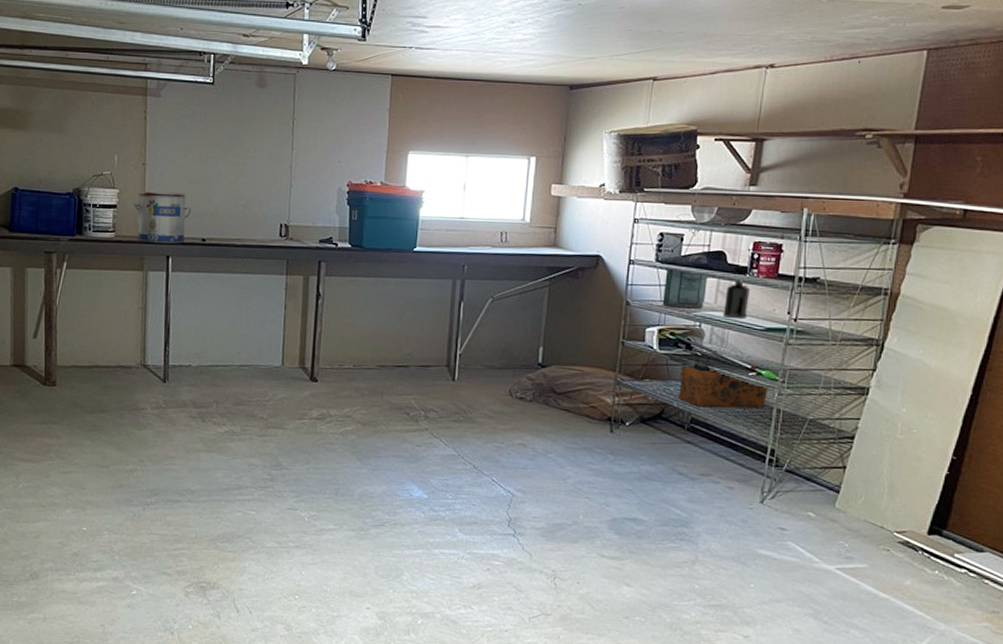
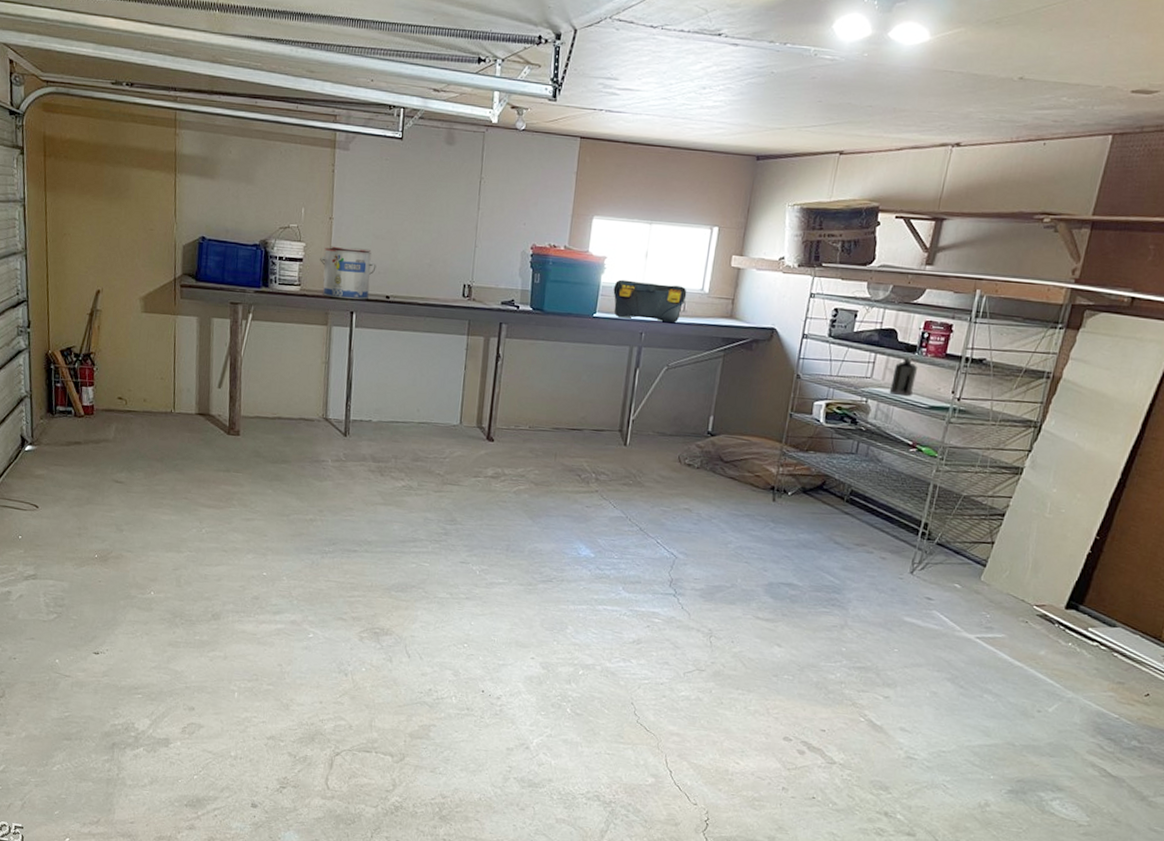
toolbox: none [433,213,508,255] -> present [613,279,687,324]
paint can: present [662,268,709,309] -> none [832,344,879,385]
tool box: present [678,361,769,408] -> none [840,435,928,484]

